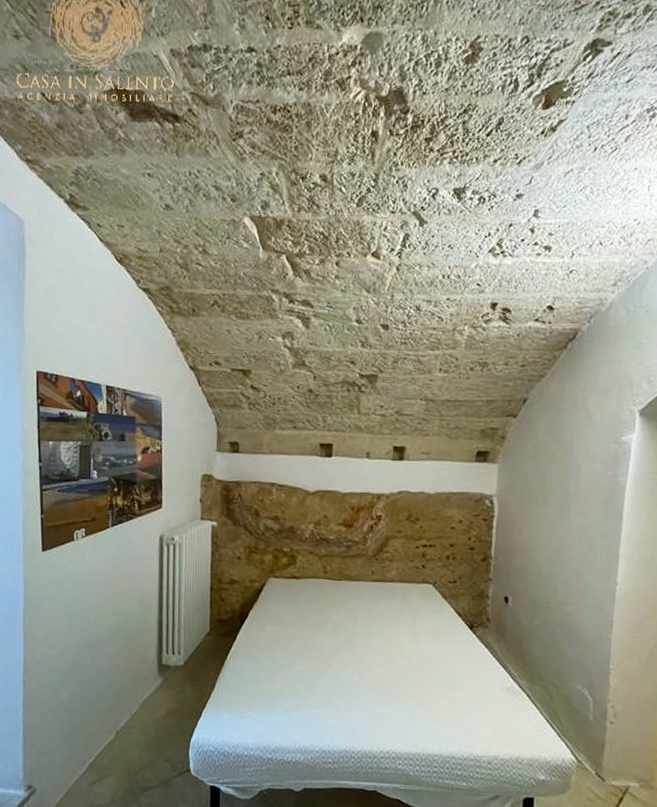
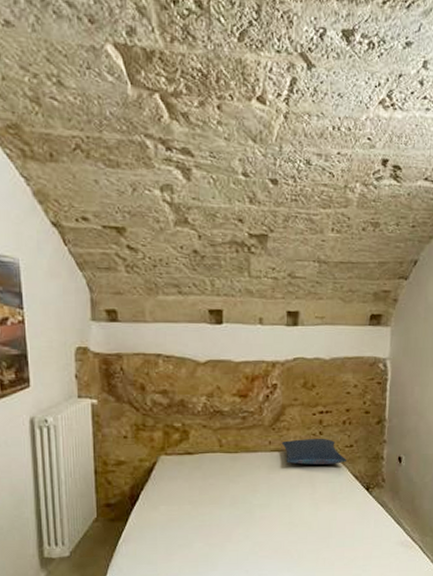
pillow: none [383,571,449,599] -> present [281,438,346,465]

